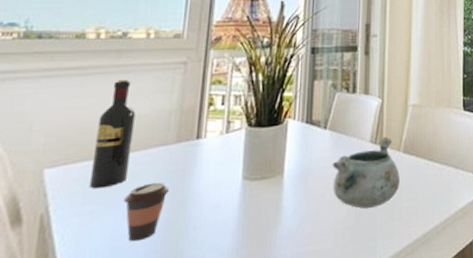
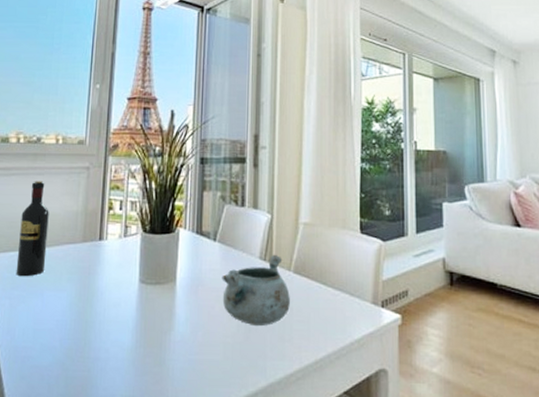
coffee cup: present [124,182,169,242] -> none [42,276,78,328]

